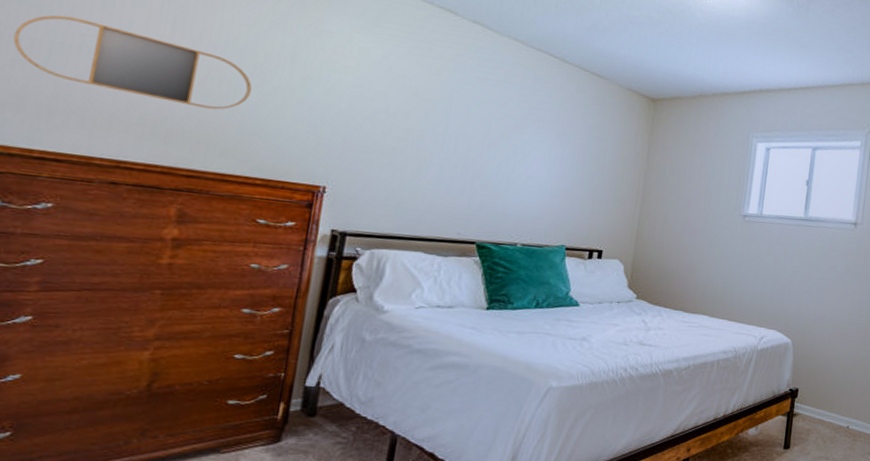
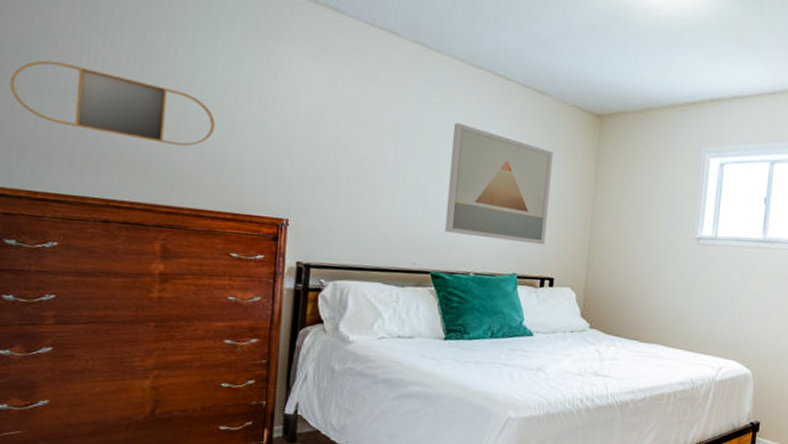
wall art: none [493,99,607,219] -> present [444,123,553,245]

